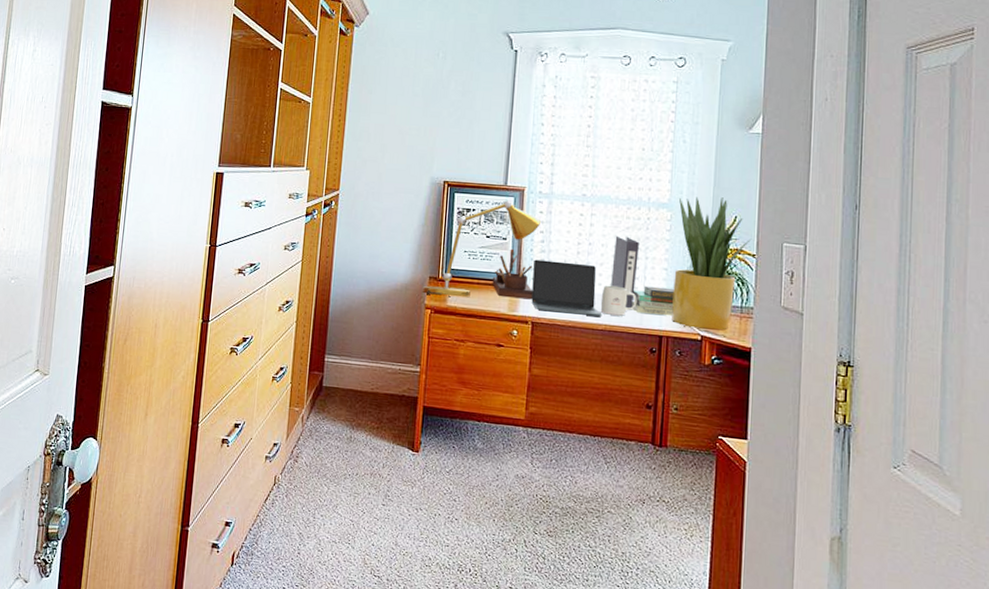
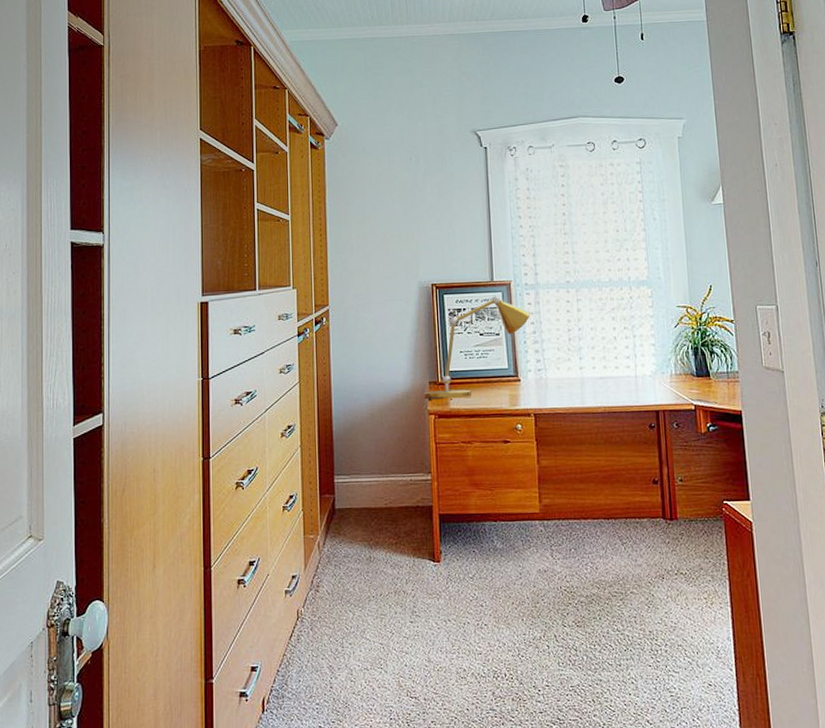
desk organizer: present [492,248,533,300] -> none [490,343,532,393]
laptop: present [531,259,602,317] -> none [528,349,600,401]
mug: present [600,285,637,316] -> none [596,367,631,397]
binder: present [611,235,639,309] -> none [602,317,628,388]
books: present [631,286,675,317] -> none [626,362,666,391]
planter: present [671,197,752,331] -> none [657,269,728,399]

